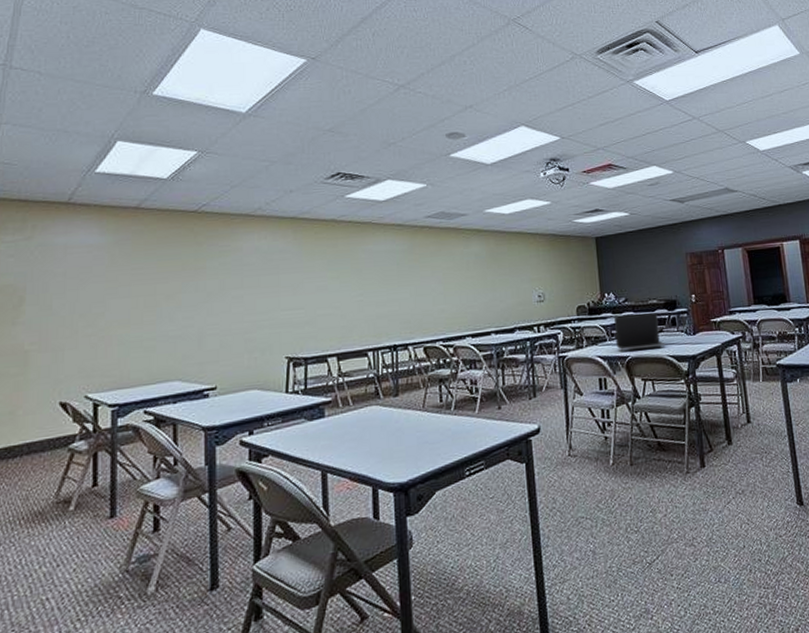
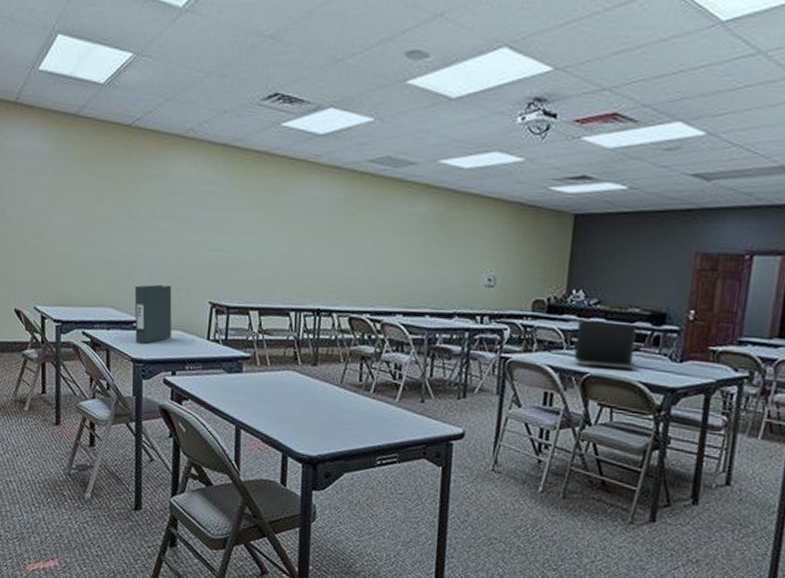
binder: none [204,348,247,411] -> present [134,284,172,344]

